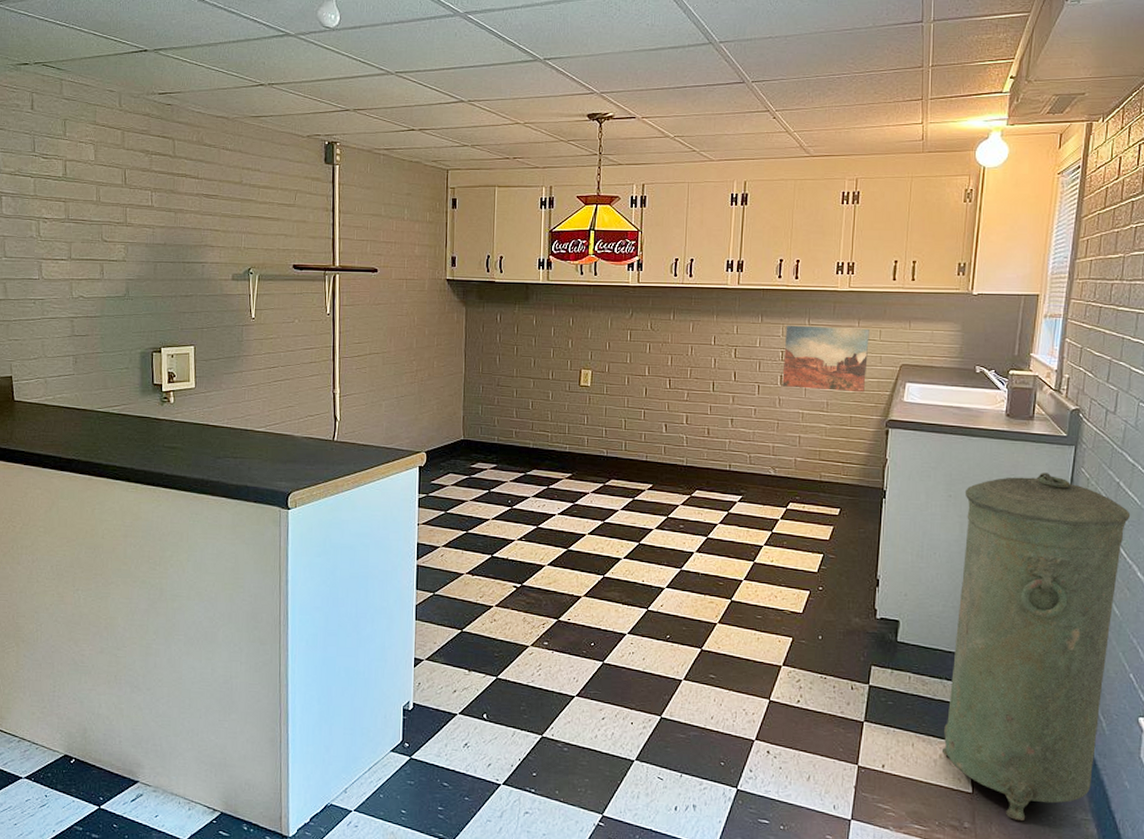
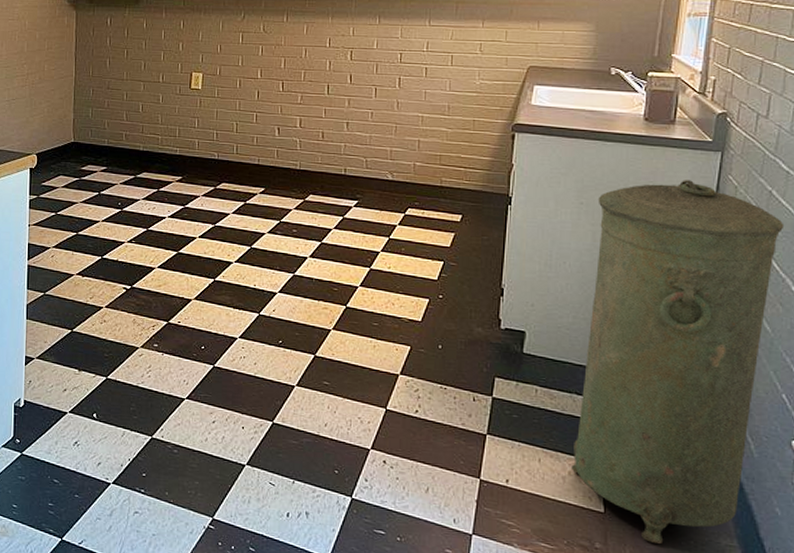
wall art: present [782,325,869,393] -> none [401,26,494,96]

